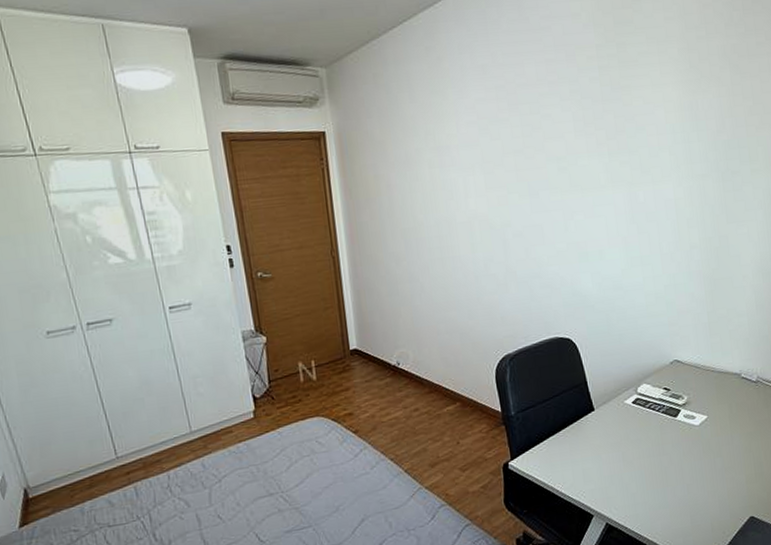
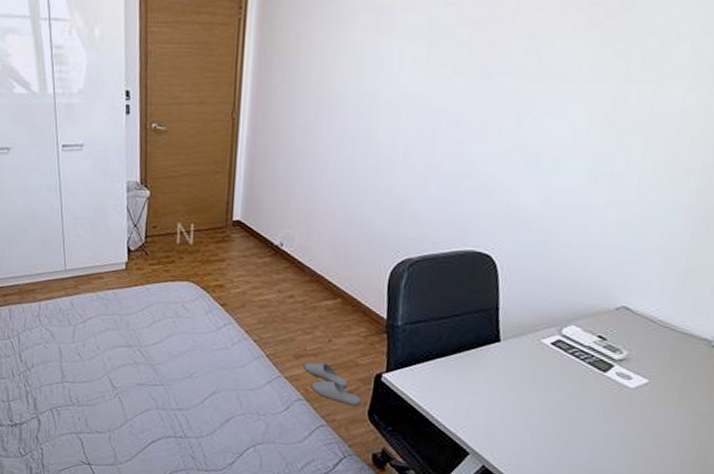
slippers: none [440,464,496,499] -> present [304,362,361,406]

